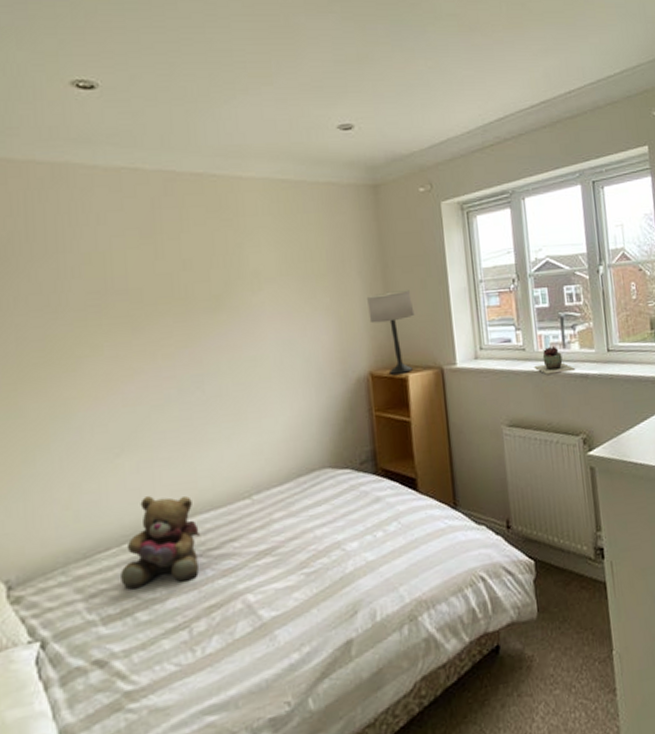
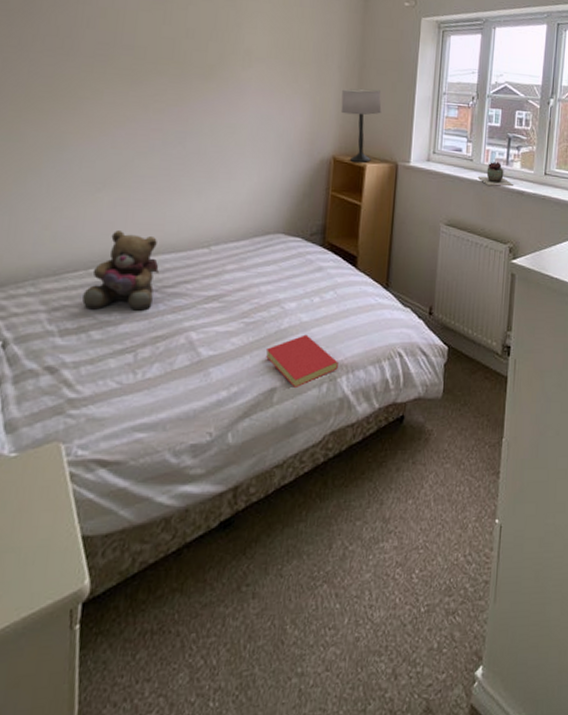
book: none [333,574,417,637] -> present [265,334,338,389]

